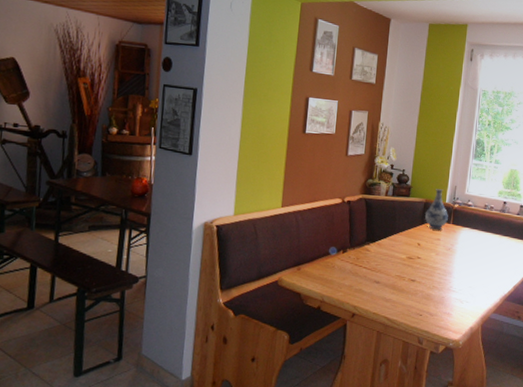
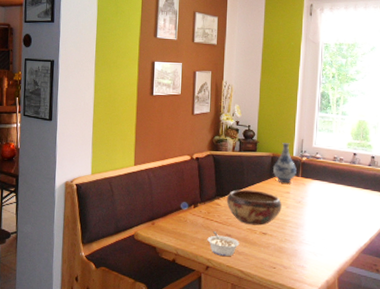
legume: none [355,278,388,303] -> present [207,231,240,256]
decorative bowl: none [376,235,432,272] -> present [226,189,282,226]

